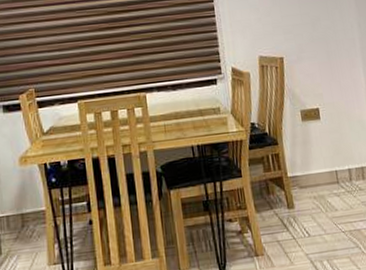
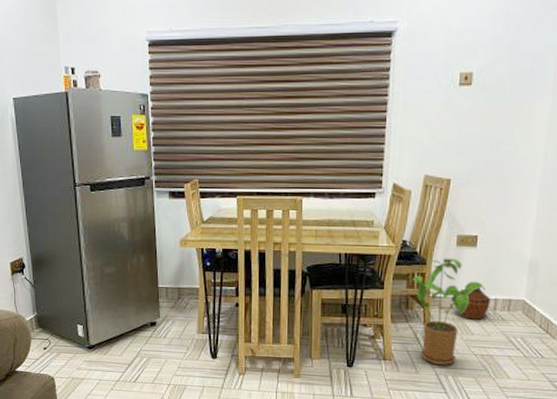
house plant: none [267,133,338,251] -> present [412,258,485,365]
woven basket: none [313,160,346,195] -> present [457,287,490,320]

